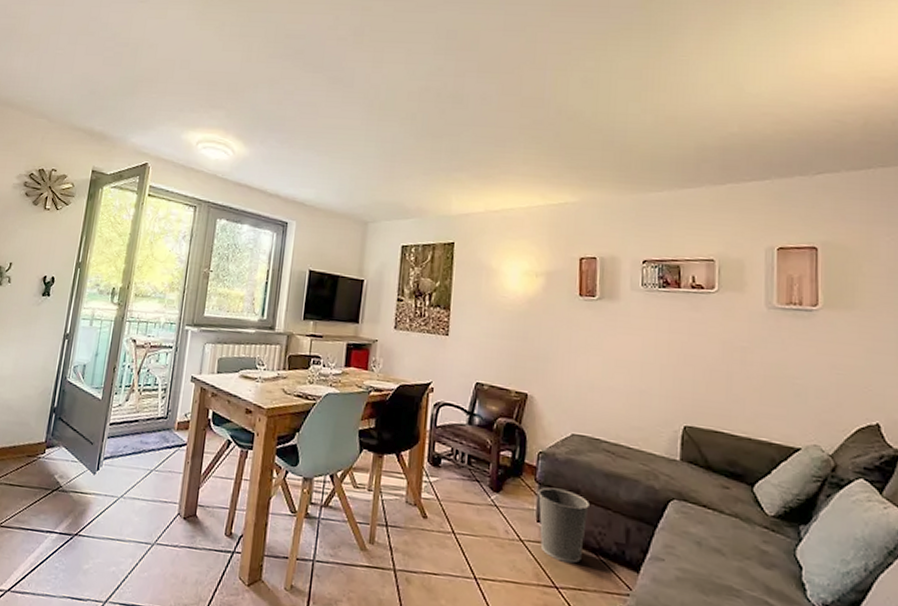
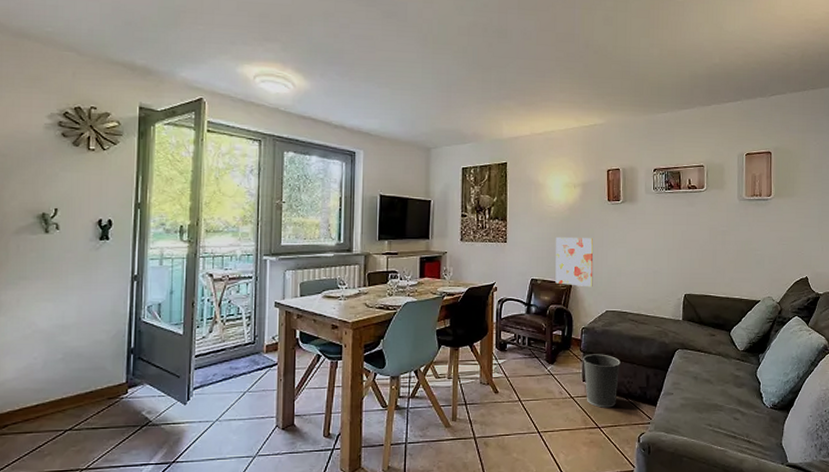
wall art: none [506,335,558,402] -> present [555,237,594,288]

